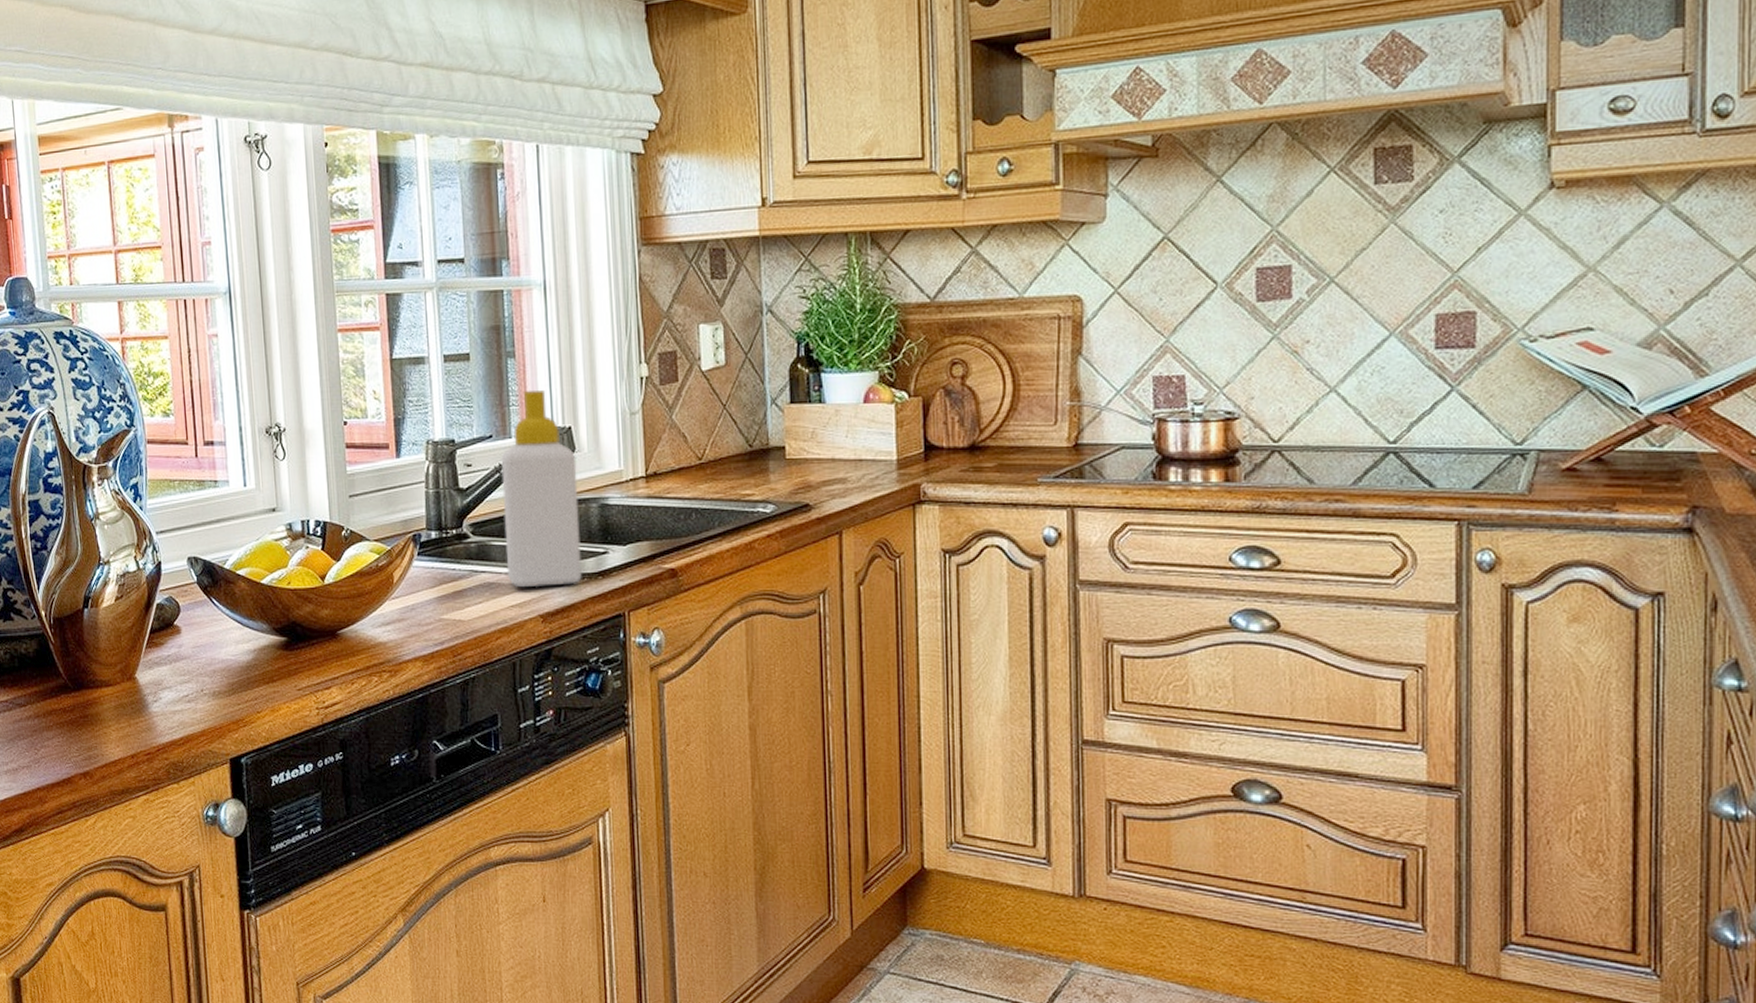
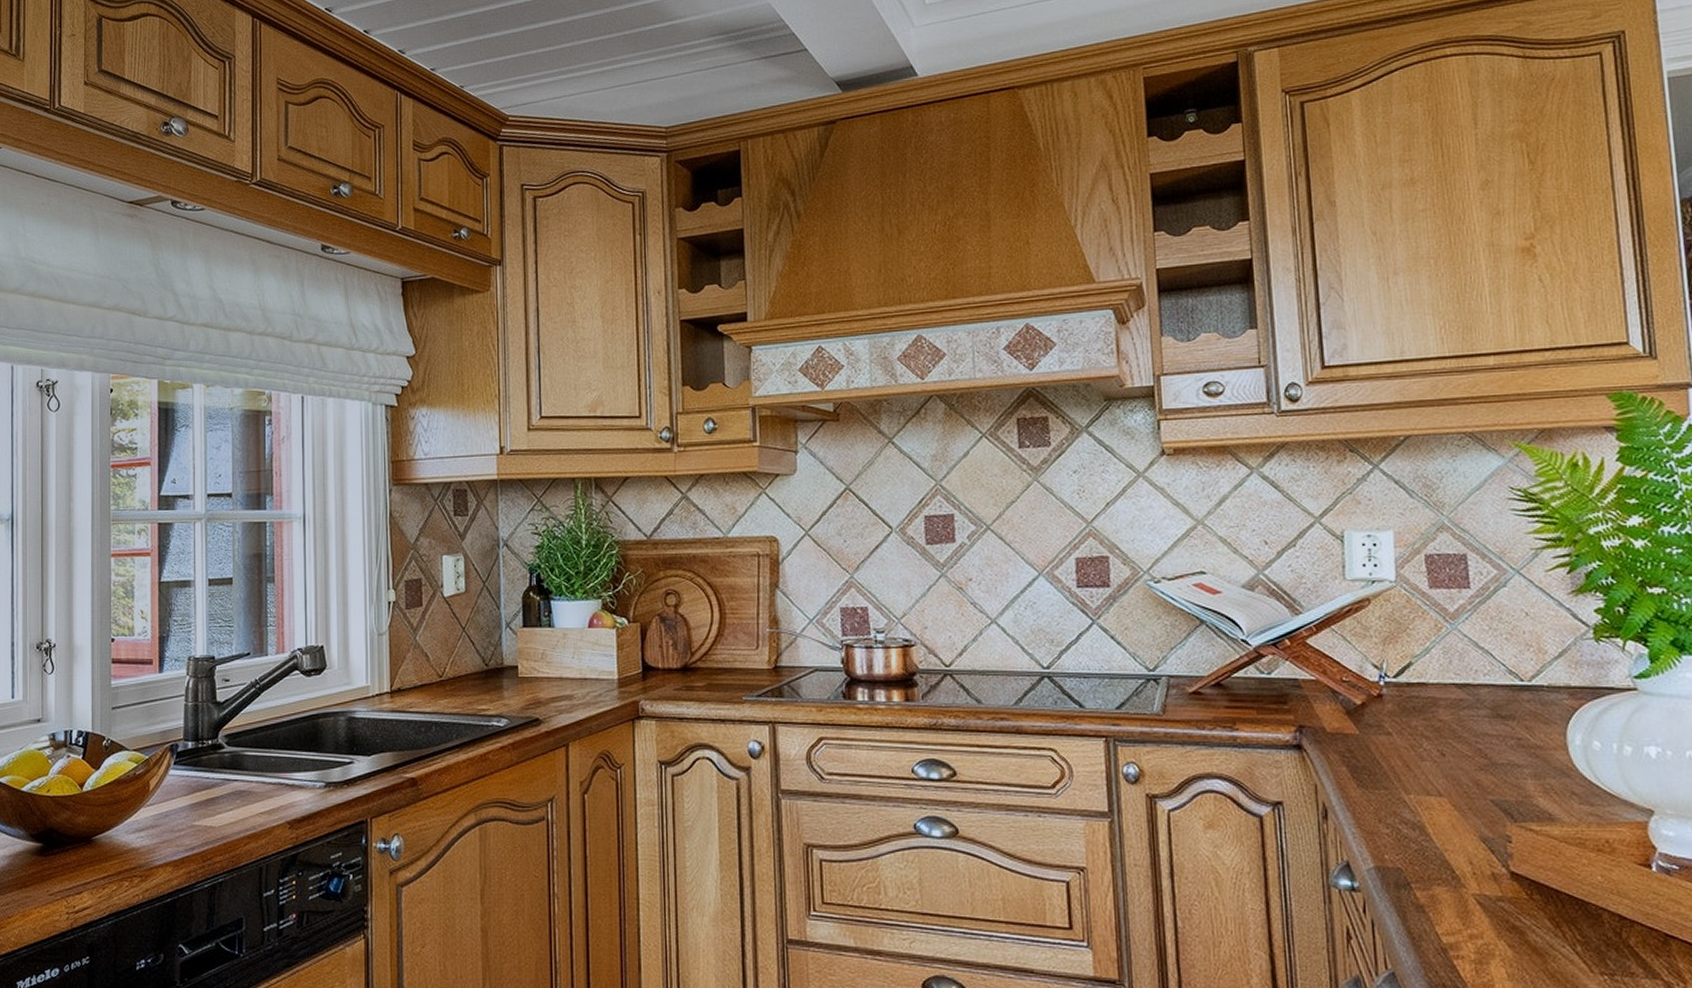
soap bottle: present [501,390,582,588] -> none [257,613,328,796]

